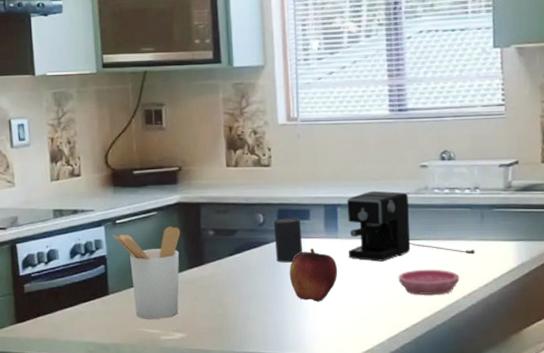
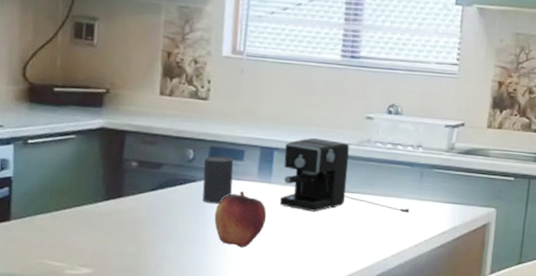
utensil holder: present [112,226,181,319] -> none [22,152,100,252]
saucer: present [398,269,460,295] -> none [328,223,391,251]

